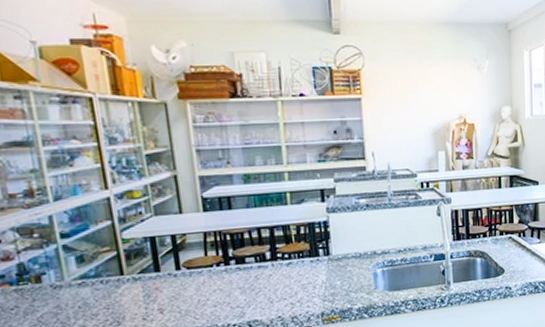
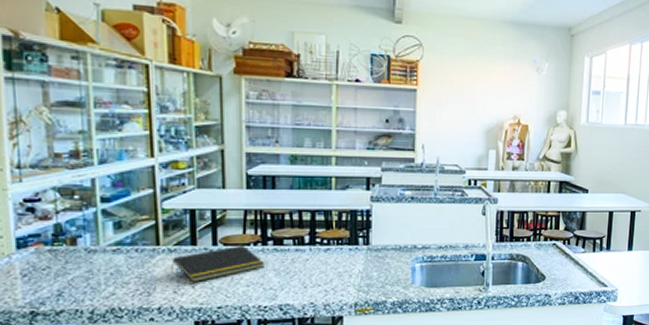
notepad: none [137,267,230,309] -> present [171,245,266,283]

